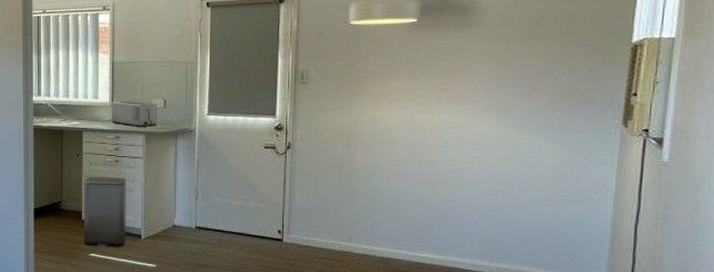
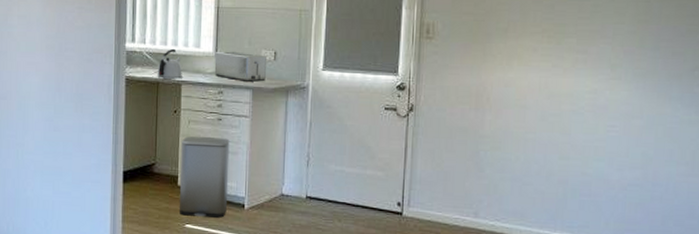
kettle: none [61,100,83,128] -> present [157,48,182,80]

